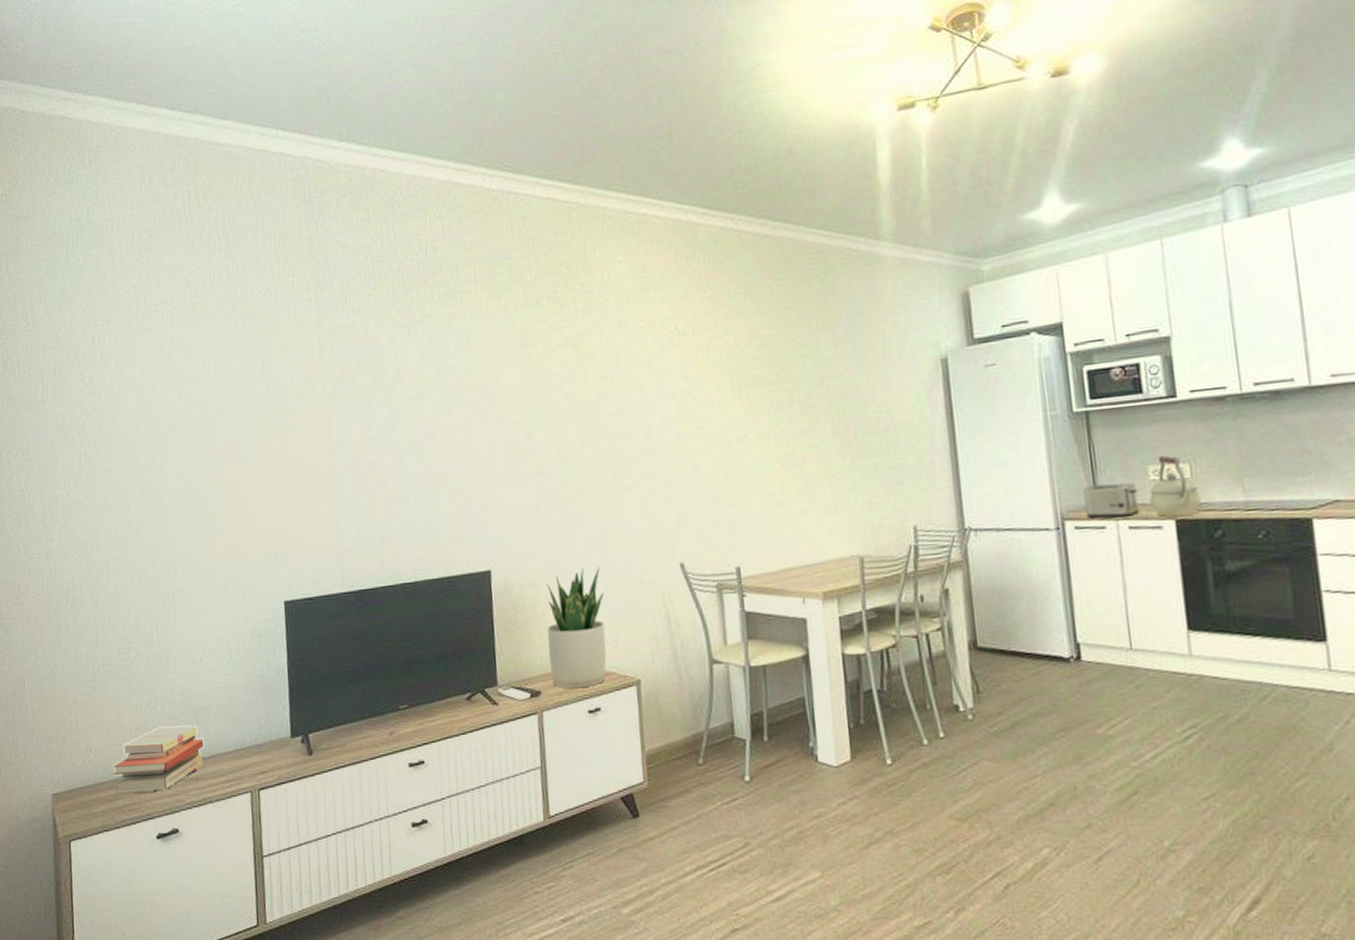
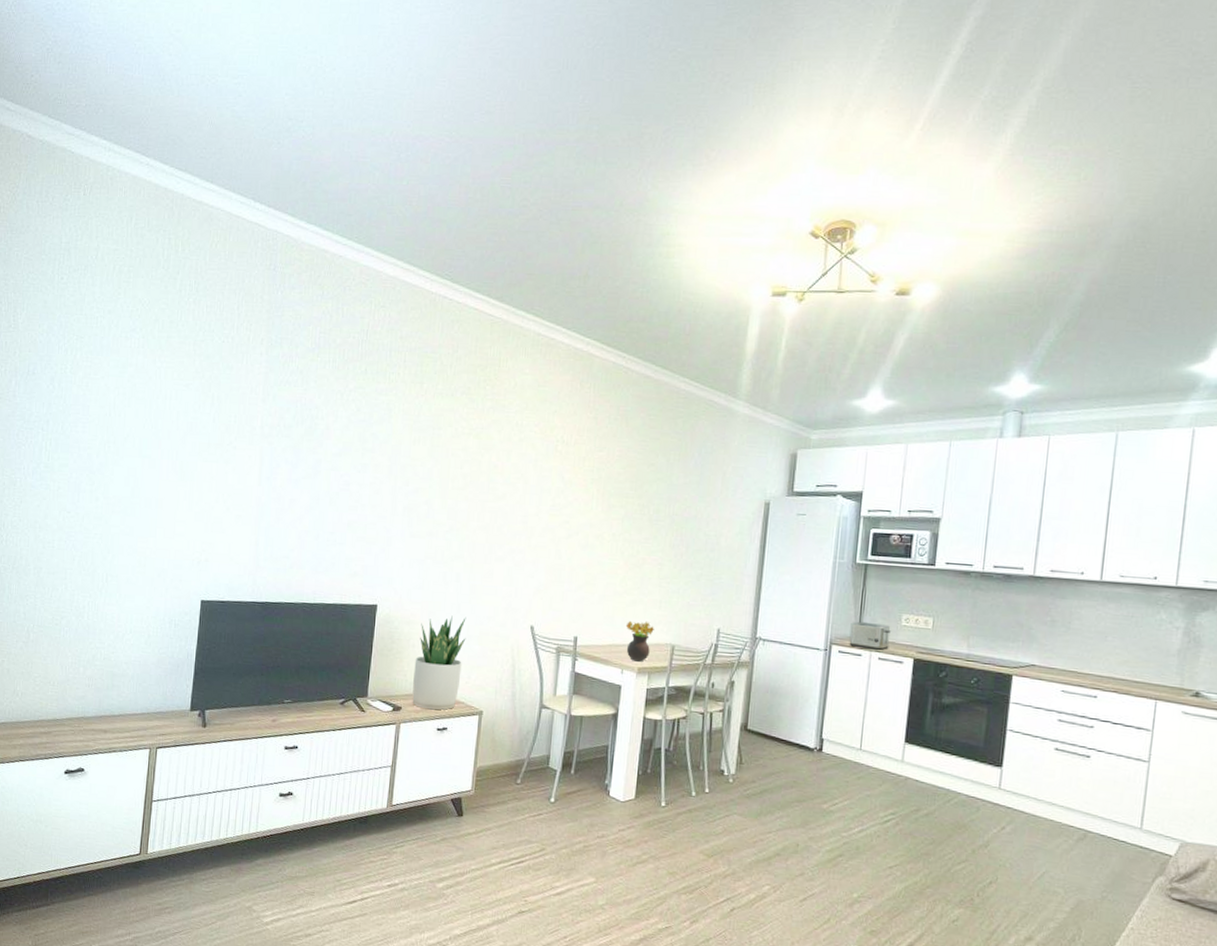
books: present [113,726,204,793] -> none [34,685,116,737]
flower arrangement: none [797,531,834,585] -> present [625,620,654,662]
kettle: present [1149,455,1202,519] -> none [898,608,936,658]

